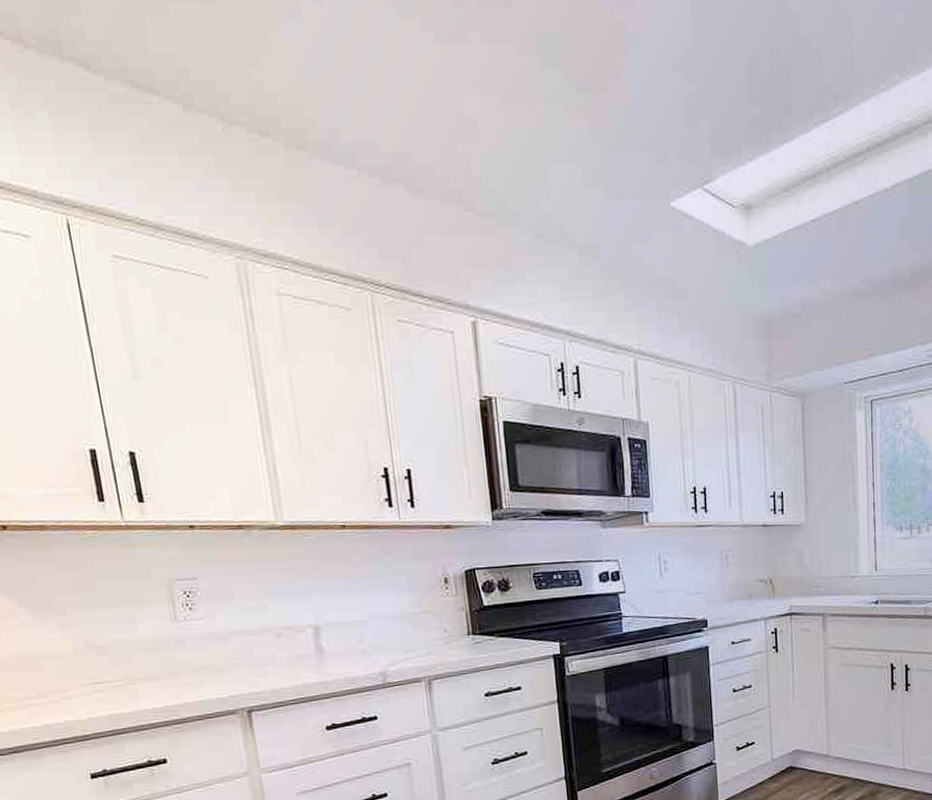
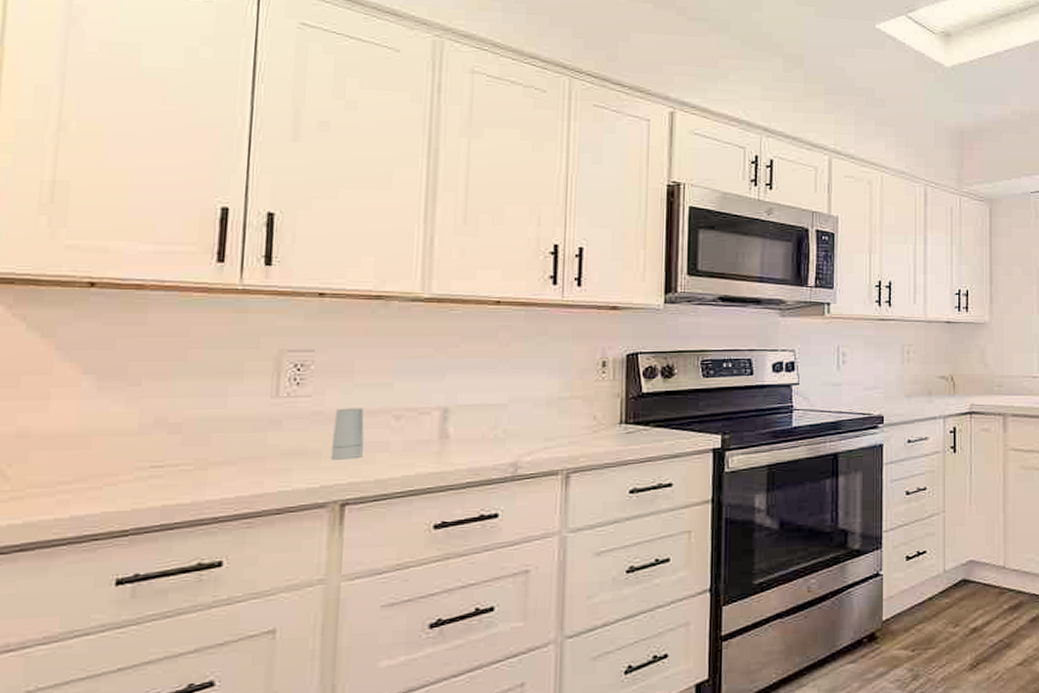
canister: none [226,628,256,674] -> present [332,408,364,460]

